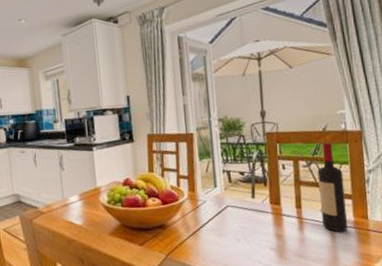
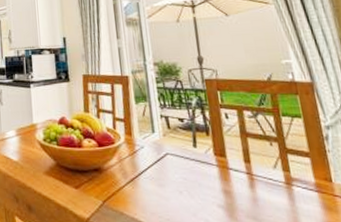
wine bottle: present [317,142,348,232] -> none [265,92,309,195]

